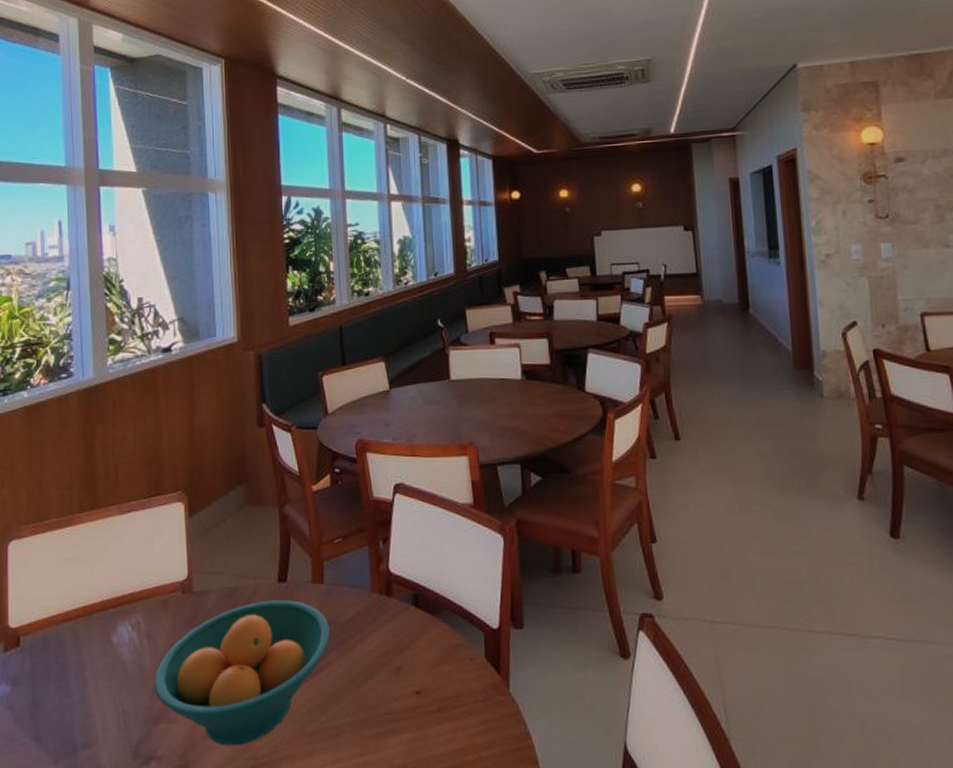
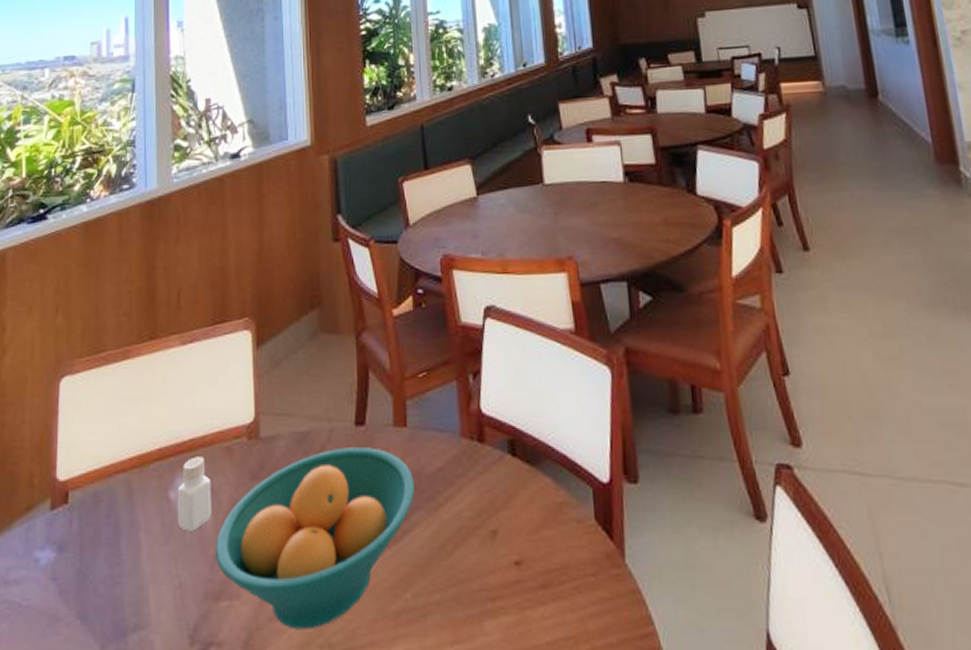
pepper shaker: none [119,608,150,669] -> present [177,457,211,532]

